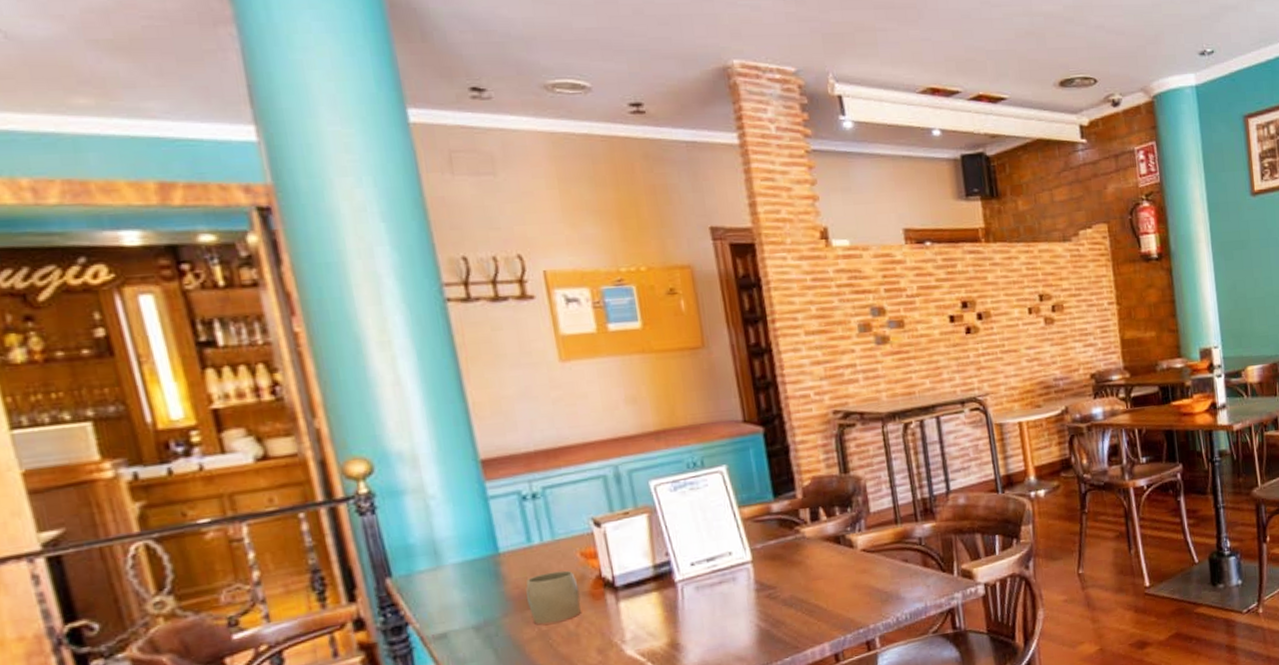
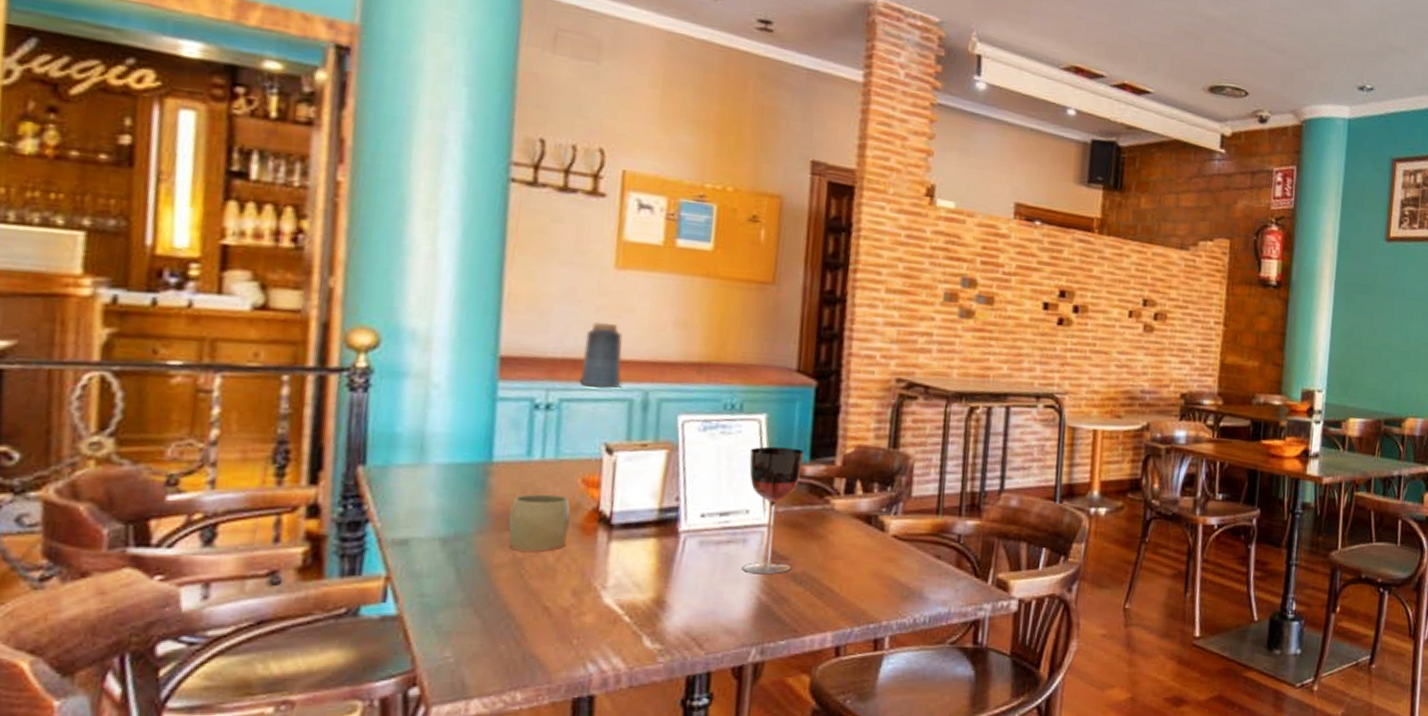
vase: none [550,411,592,472] -> present [581,322,623,389]
wineglass: none [719,490,780,606] -> present [741,446,804,575]

